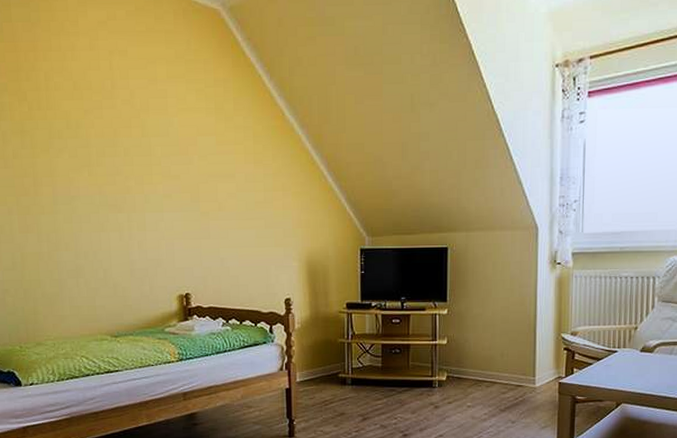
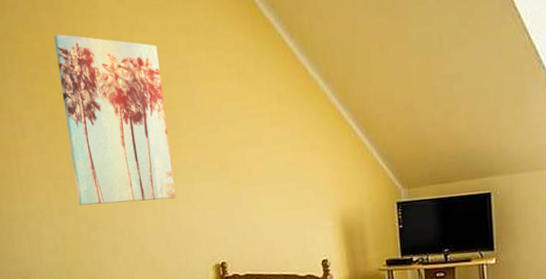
wall art: none [28,47,145,226] -> present [54,34,177,206]

